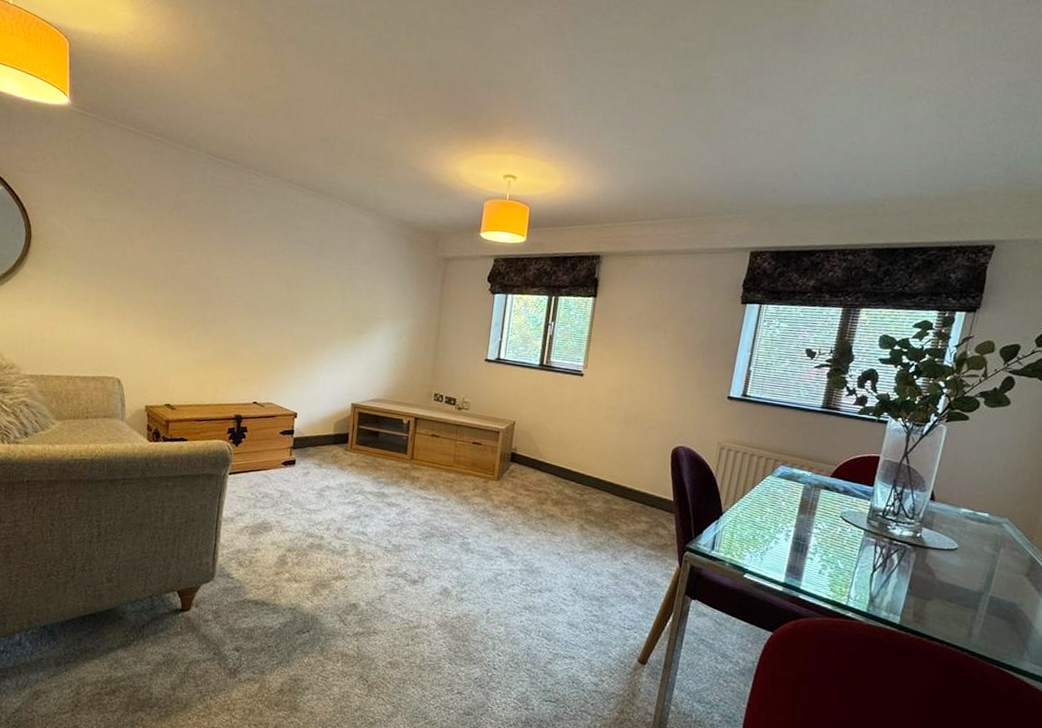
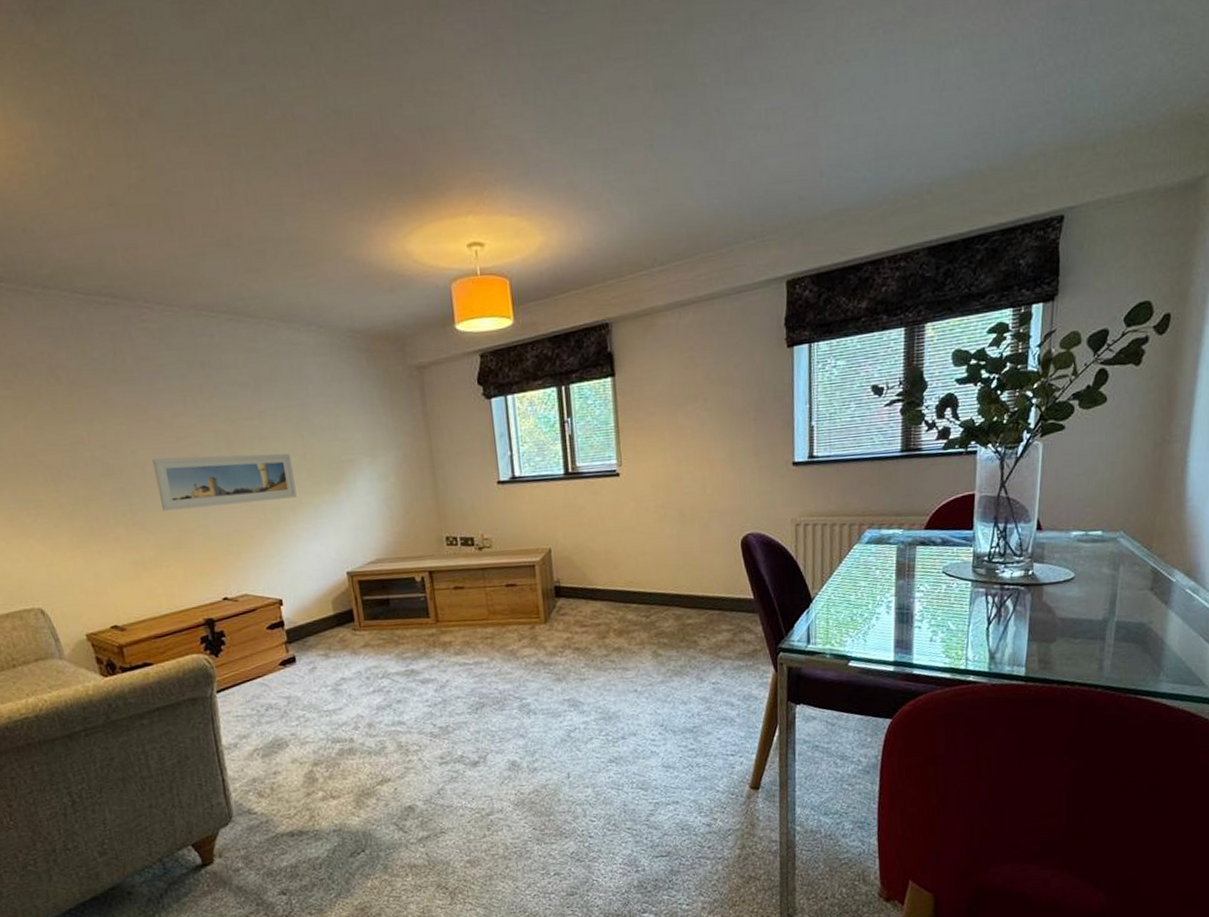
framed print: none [227,285,332,337] -> present [152,453,297,511]

